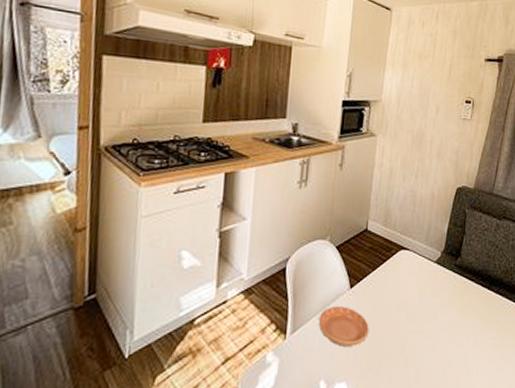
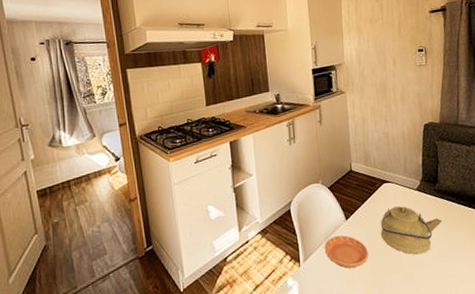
kettle: none [386,279,457,338] -> present [380,206,443,255]

